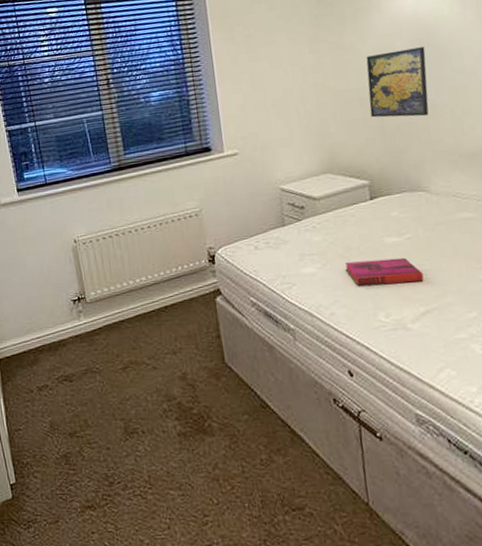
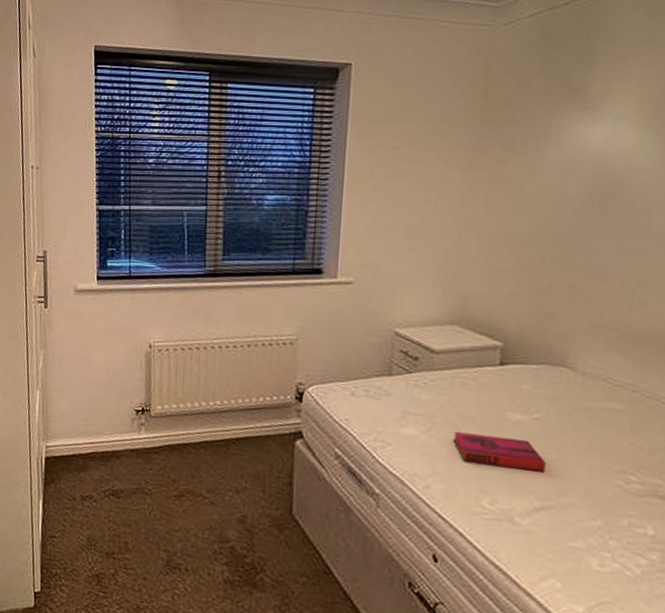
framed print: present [366,47,429,118] -> none [521,195,605,280]

